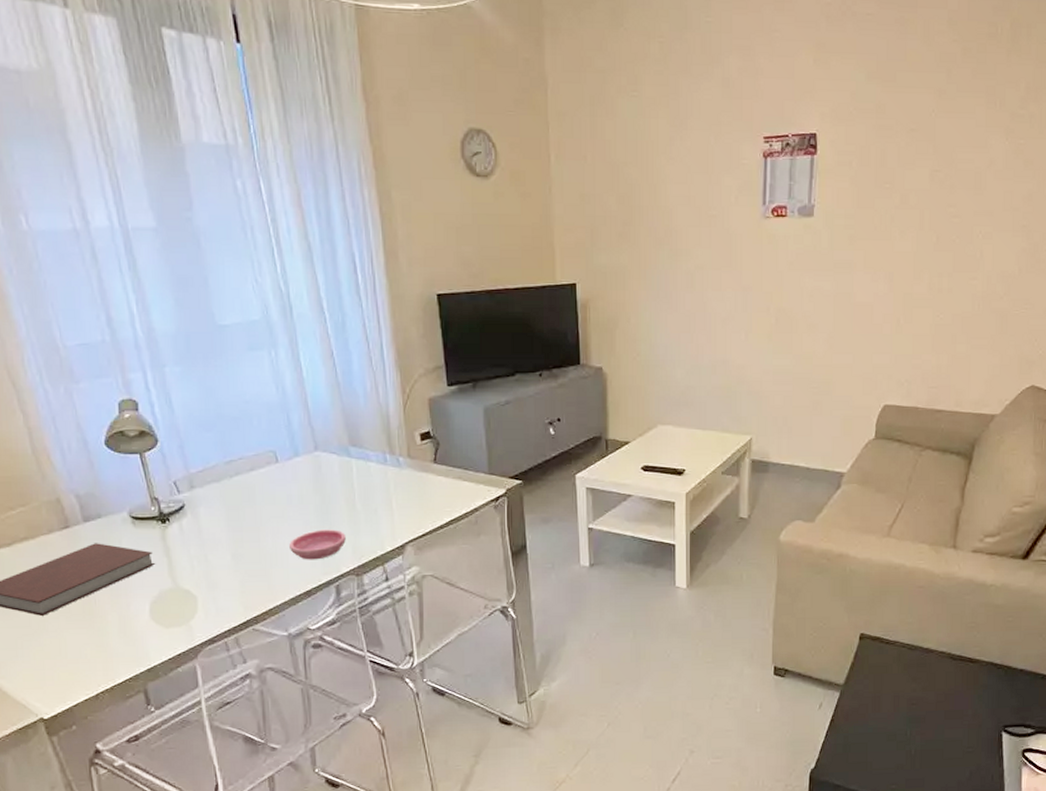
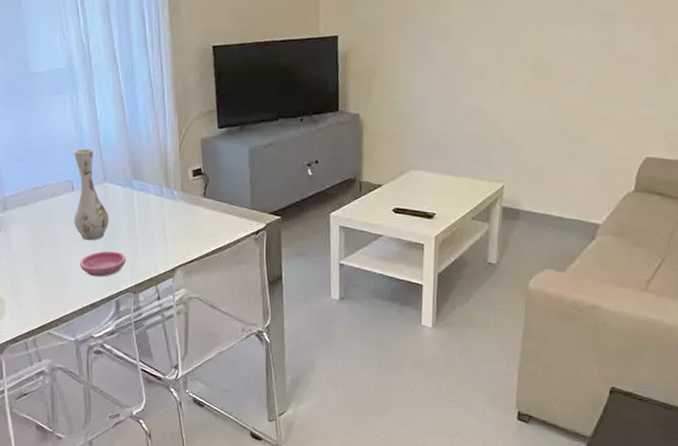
vase: none [275,412,323,519] -> present [74,148,109,241]

